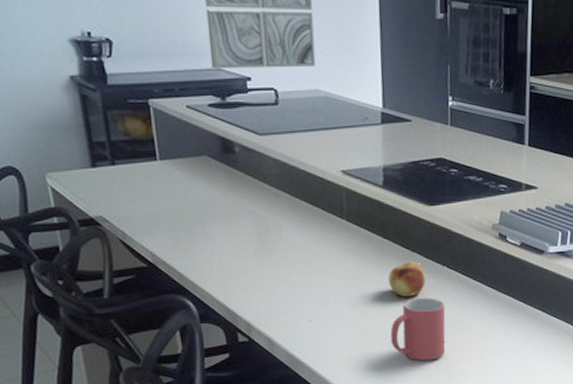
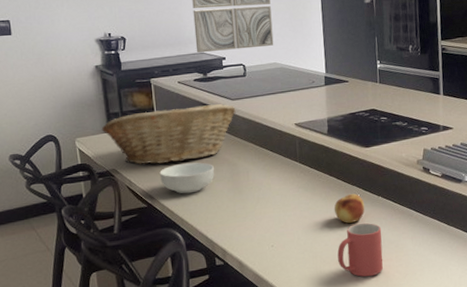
fruit basket: none [81,138,265,213] -> present [101,103,236,165]
cereal bowl: none [163,212,236,253] -> present [160,162,214,194]

